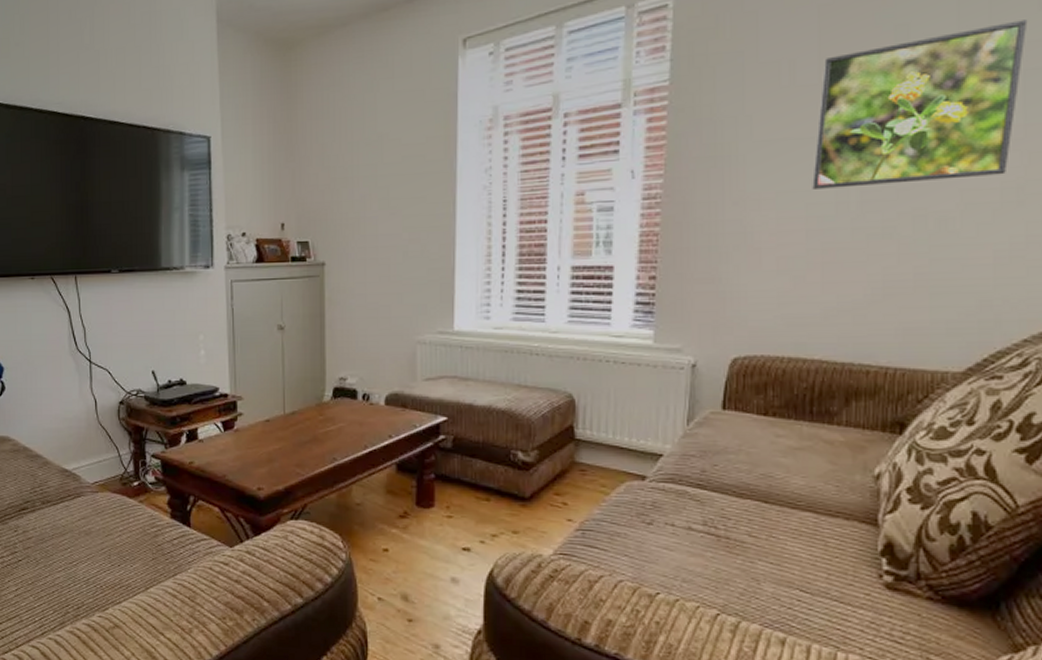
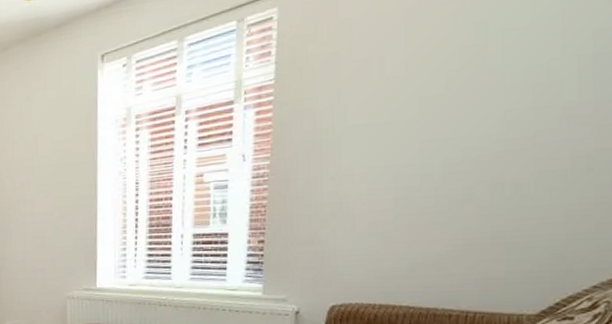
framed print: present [812,20,1028,189] -> none [400,11,598,164]

